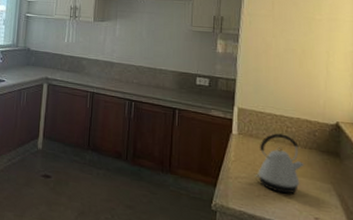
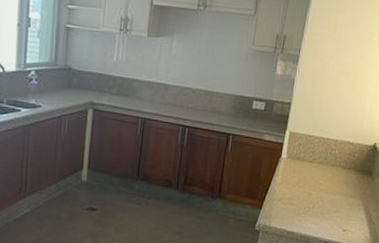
kettle: present [255,133,305,194] -> none [297,155,342,211]

